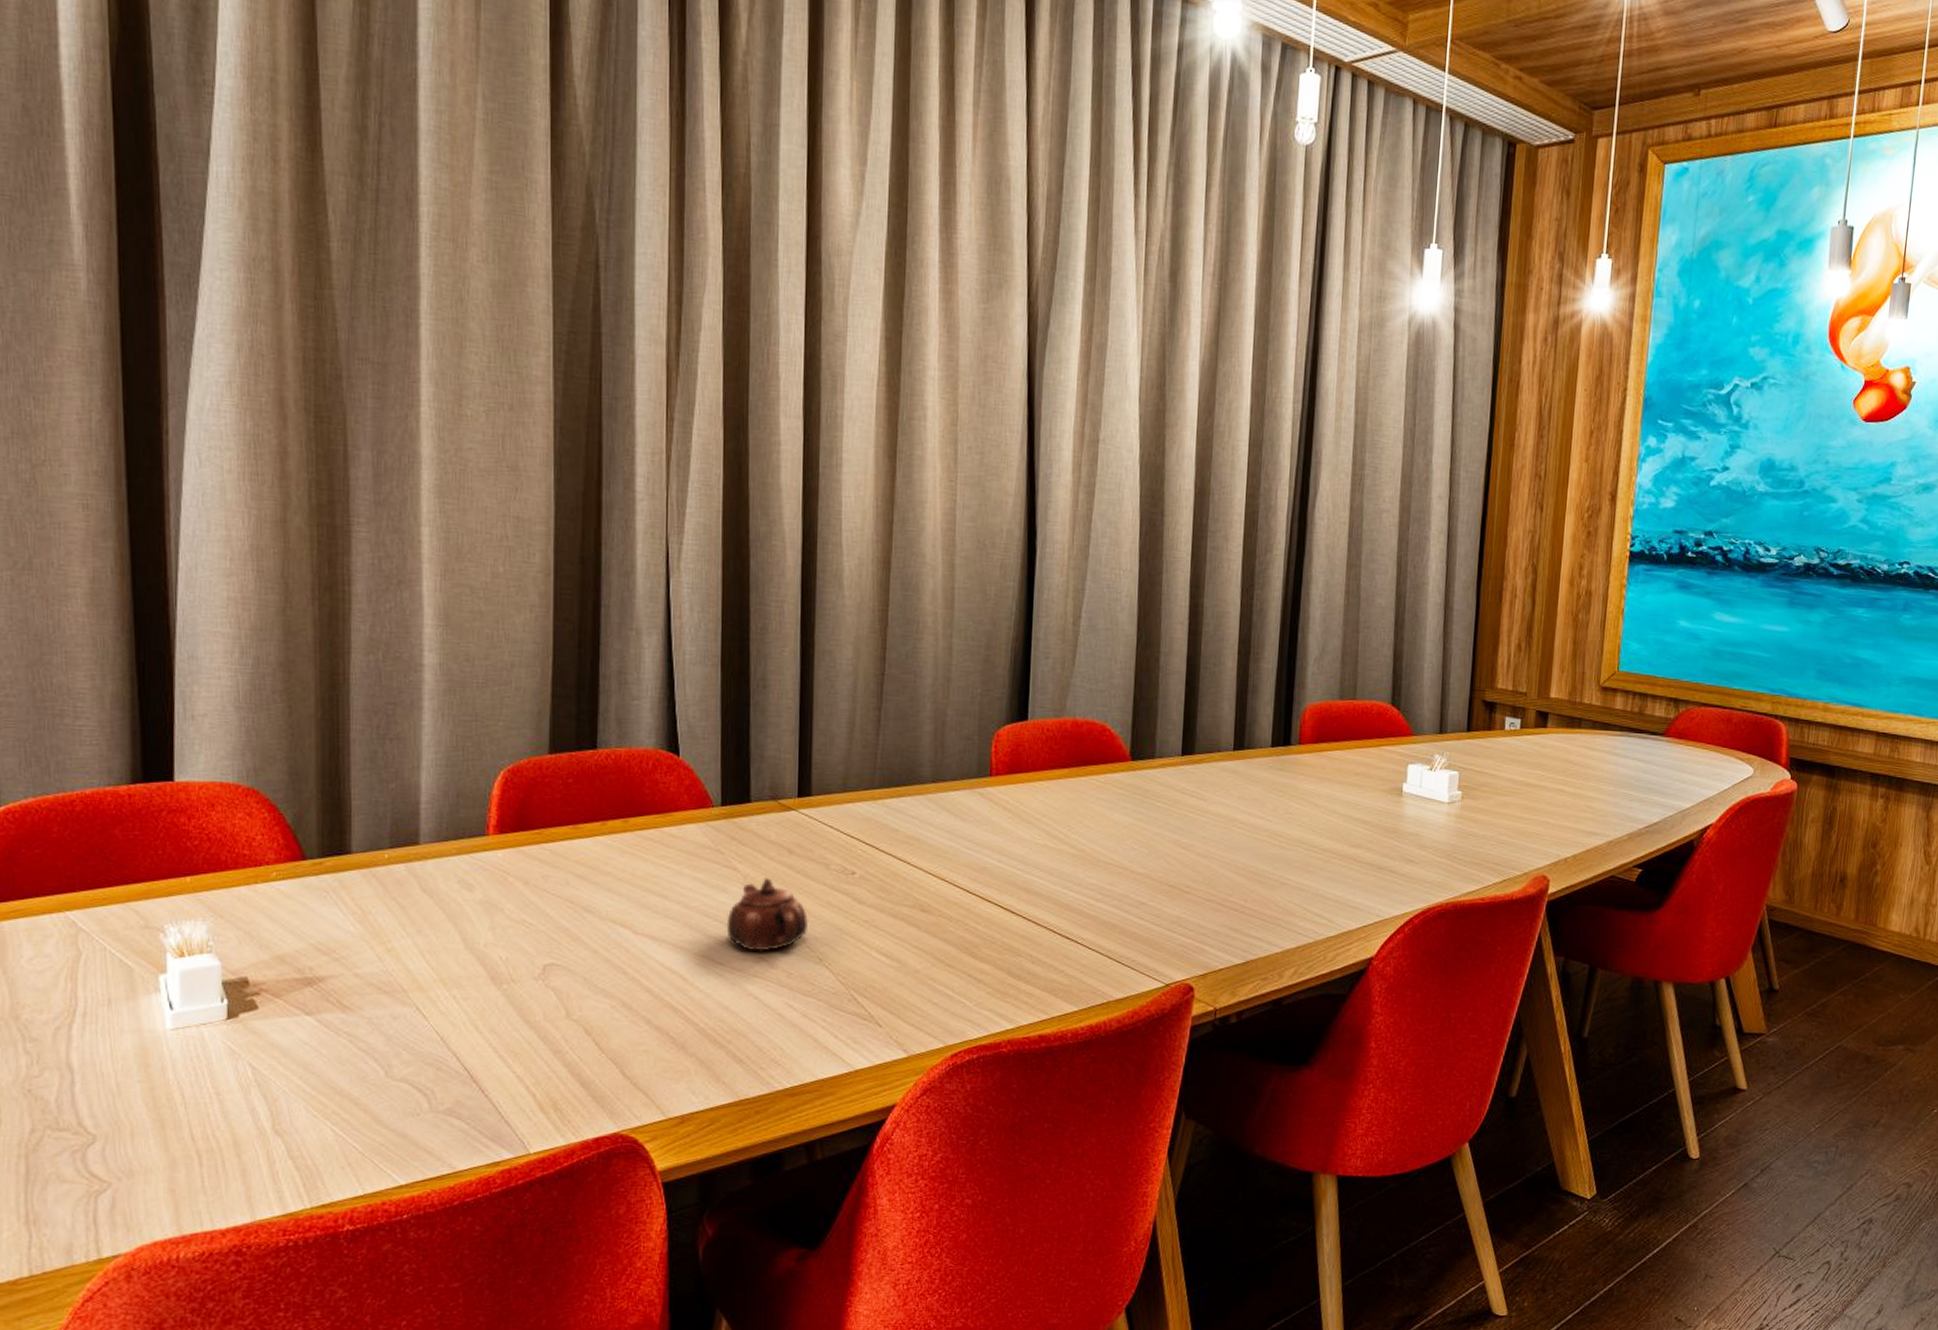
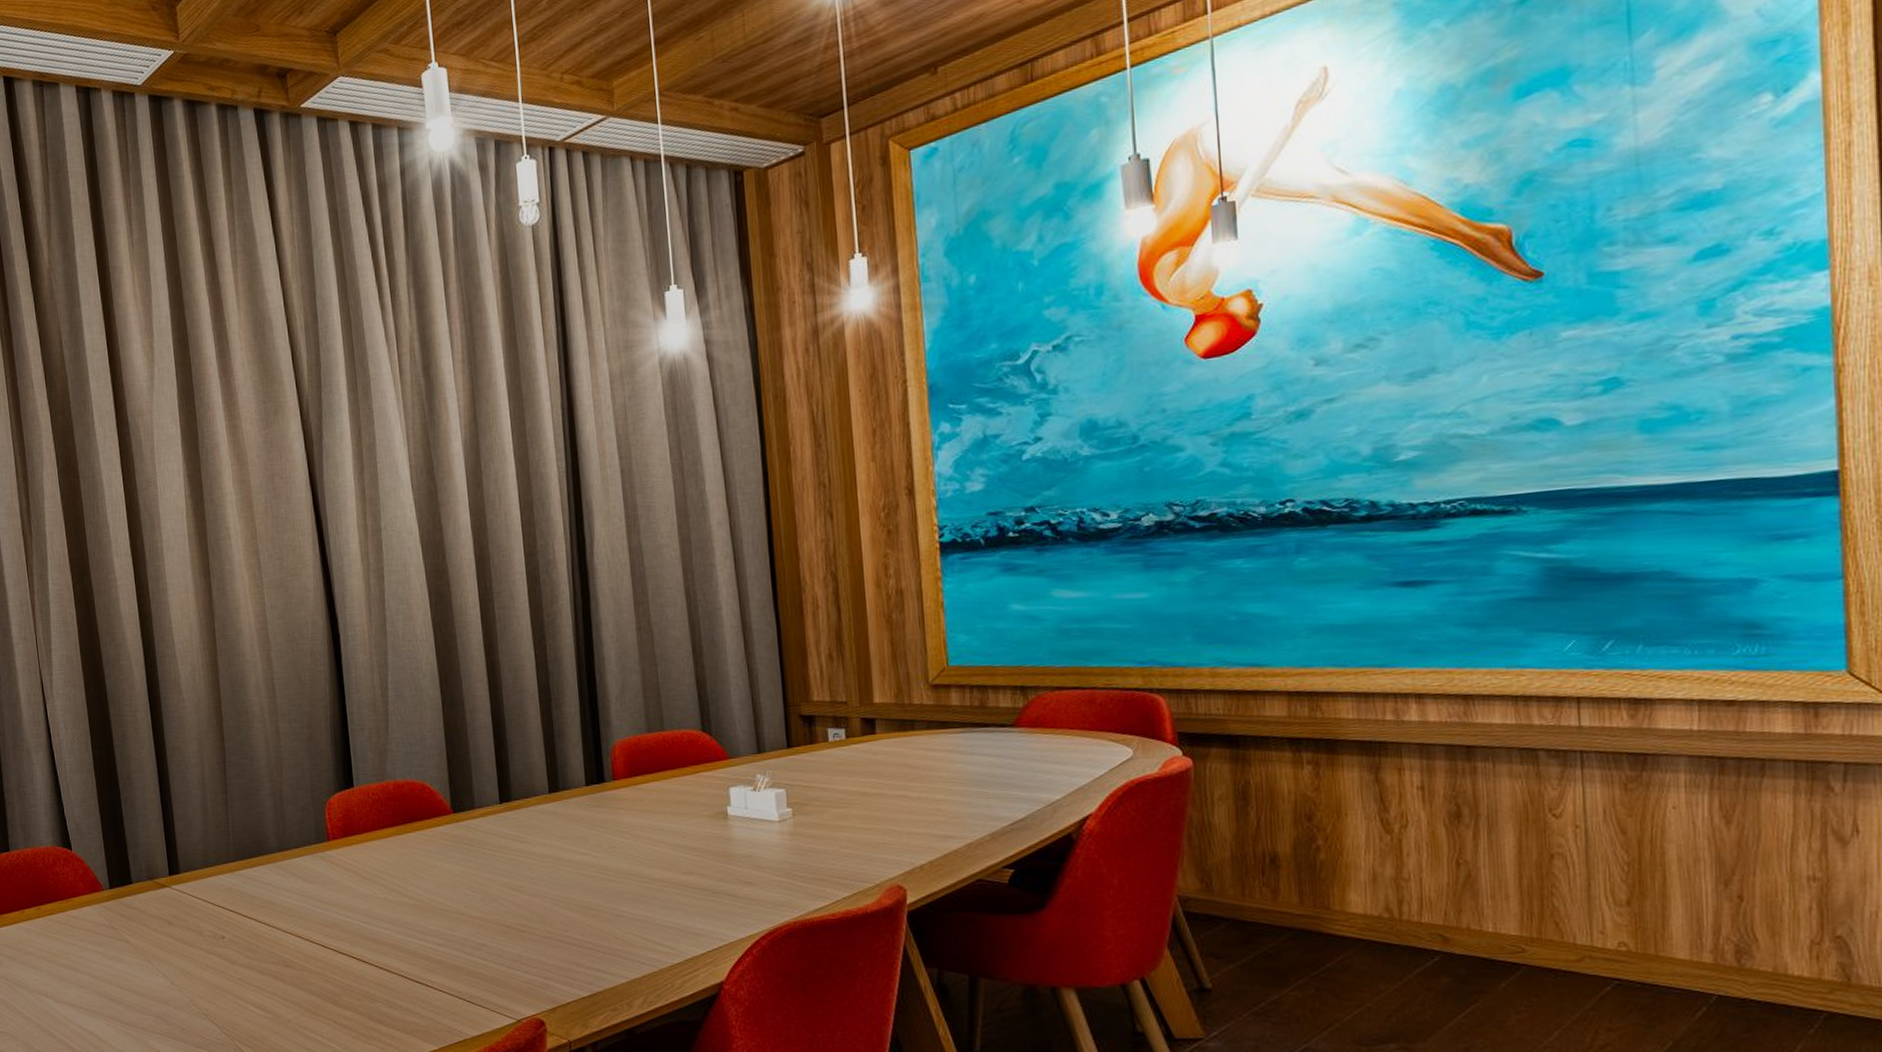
teapot: present [726,877,809,952] -> none [126,946,193,1011]

